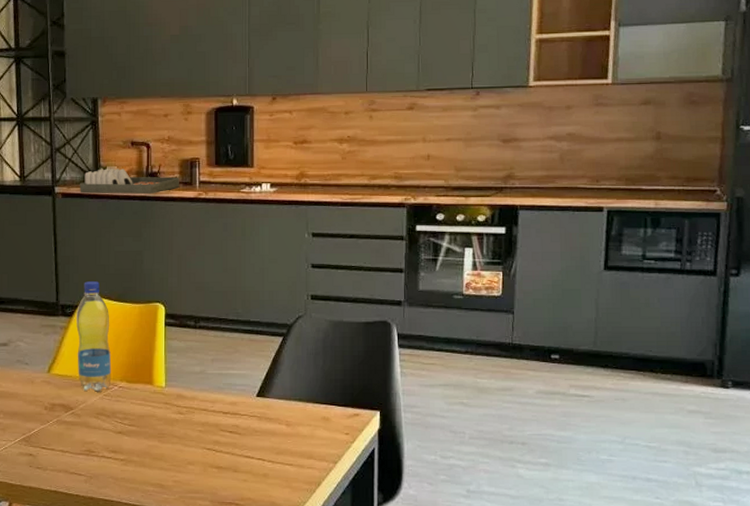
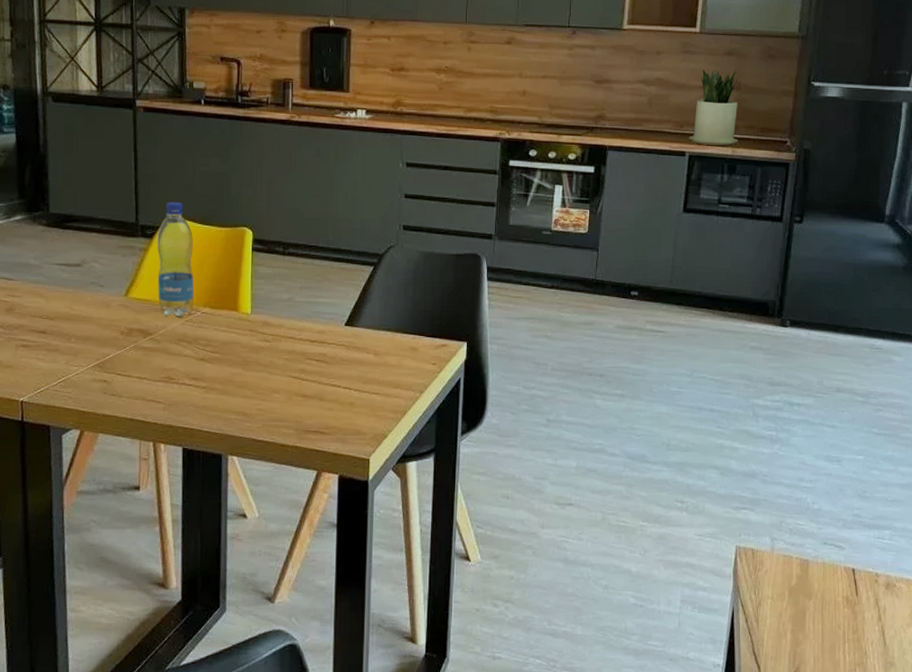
sushi platter: present [80,168,180,195] -> none [163,84,272,114]
planter: none [605,119,661,199] -> present [688,69,740,146]

